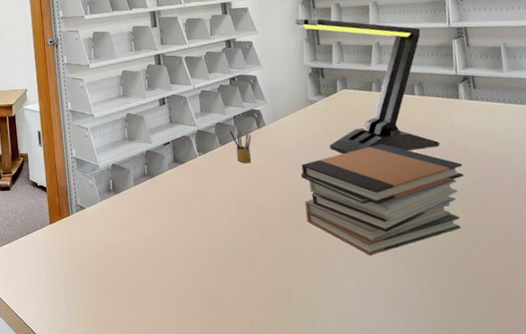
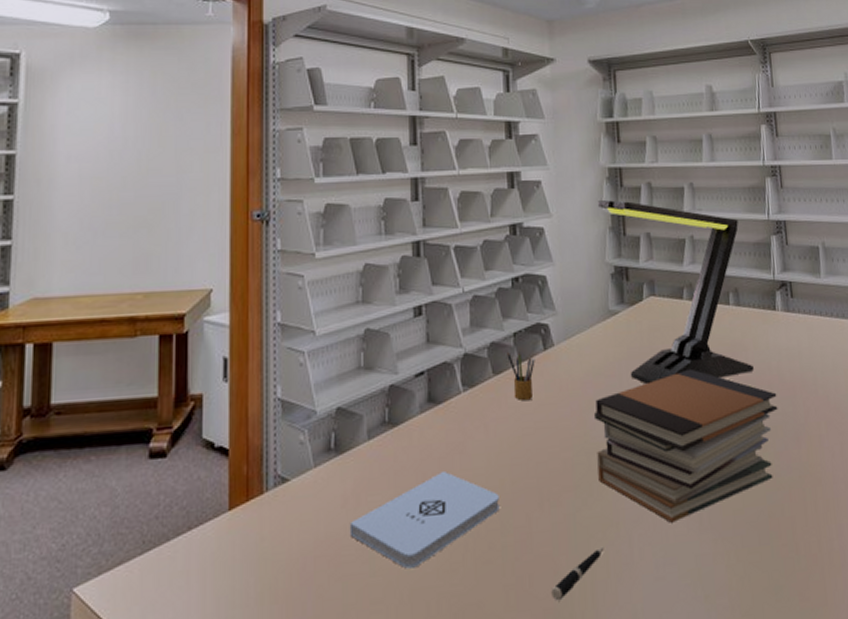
notepad: none [126,209,231,270] -> present [349,472,500,569]
pen: none [274,267,315,302] -> present [551,546,604,601]

